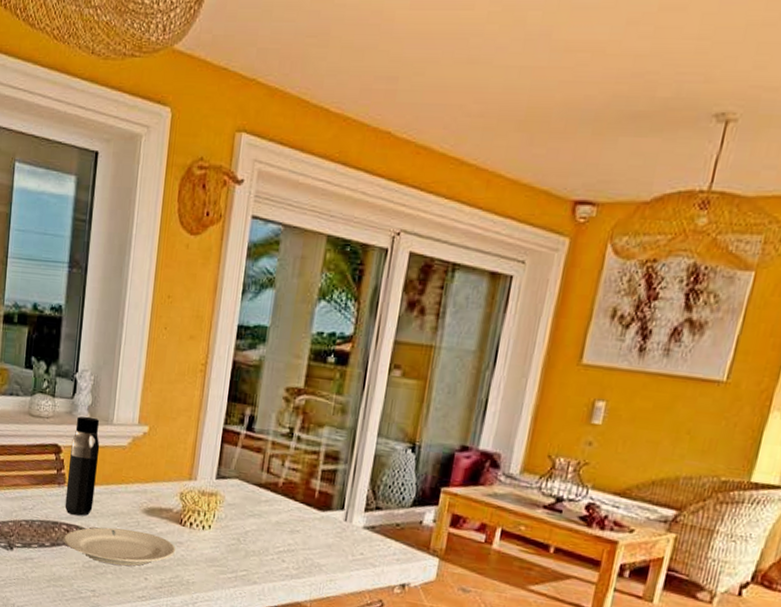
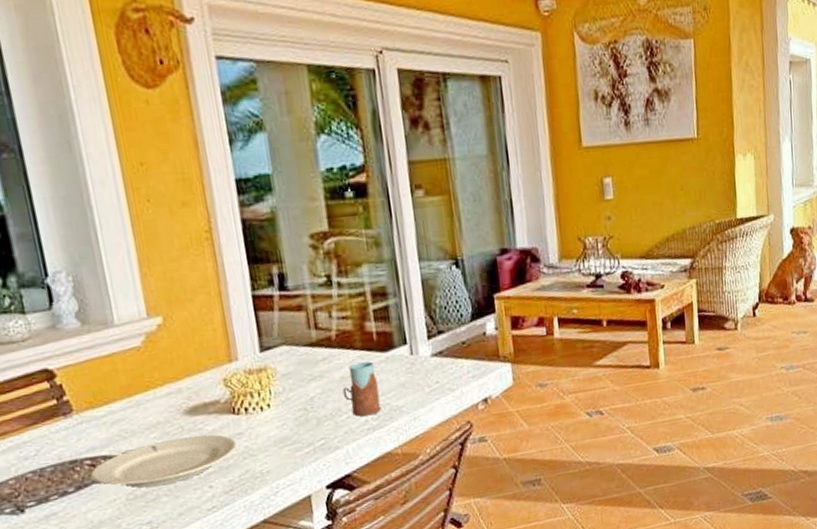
water bottle: present [64,416,100,516] -> none [64,324,119,446]
drinking glass: none [274,513,309,564] -> present [342,361,381,417]

